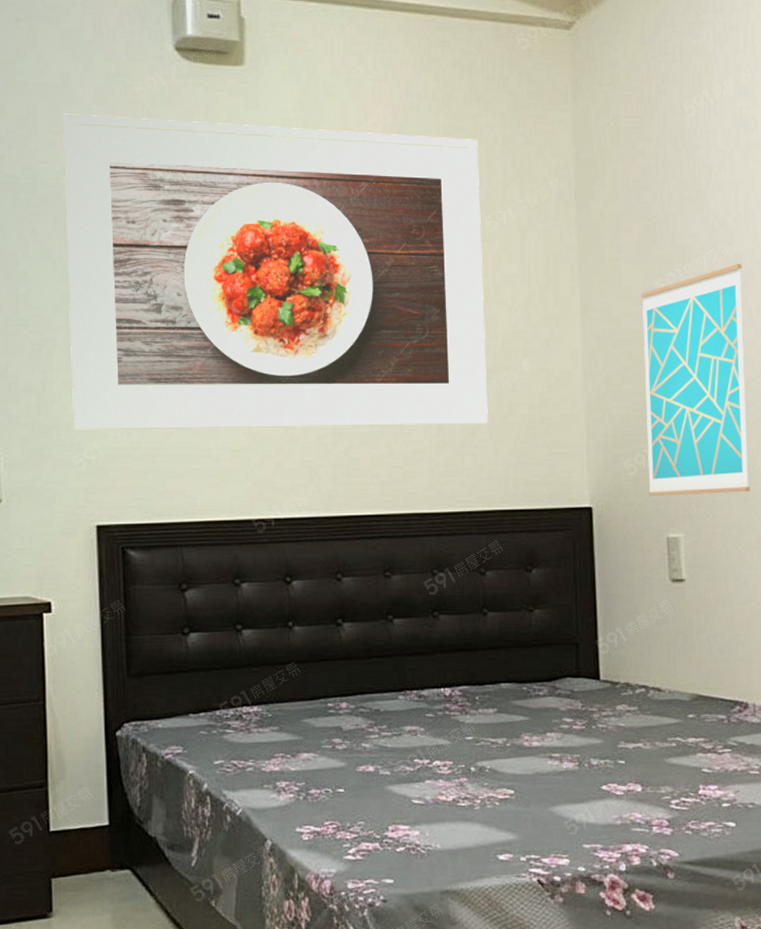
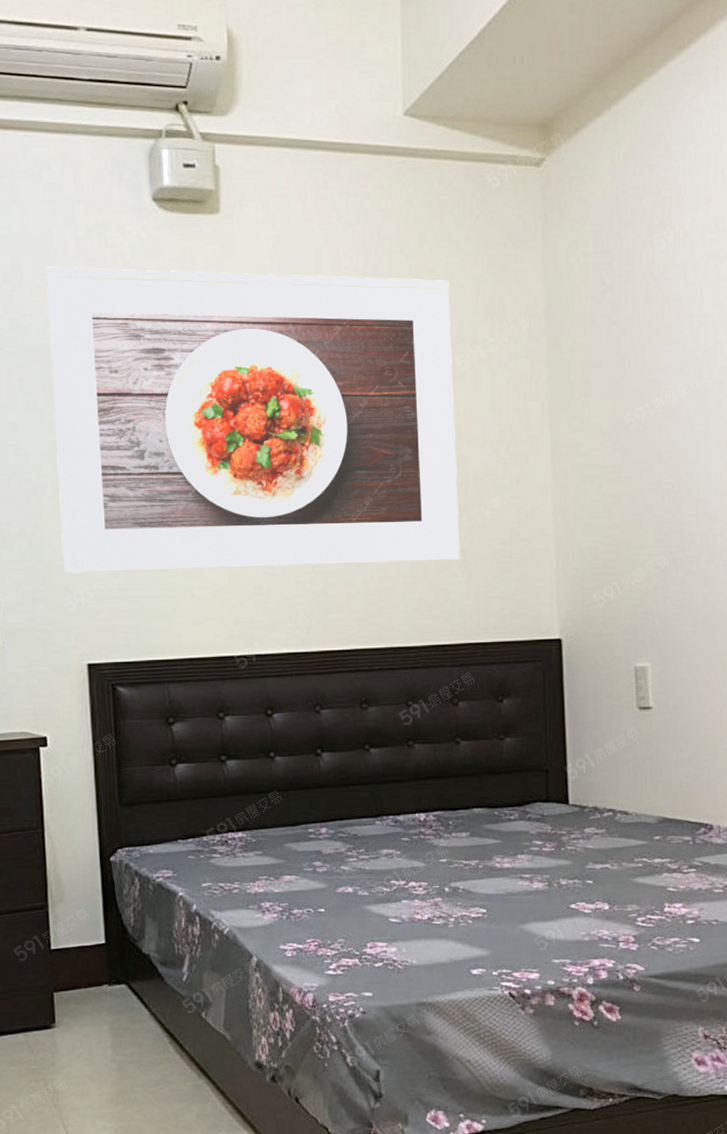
wall art: present [640,264,750,497] -> none [609,397,717,628]

